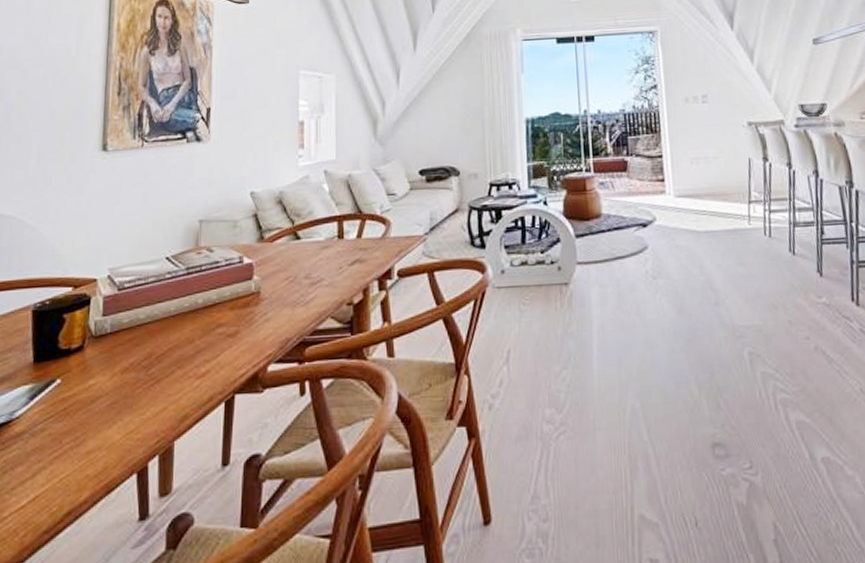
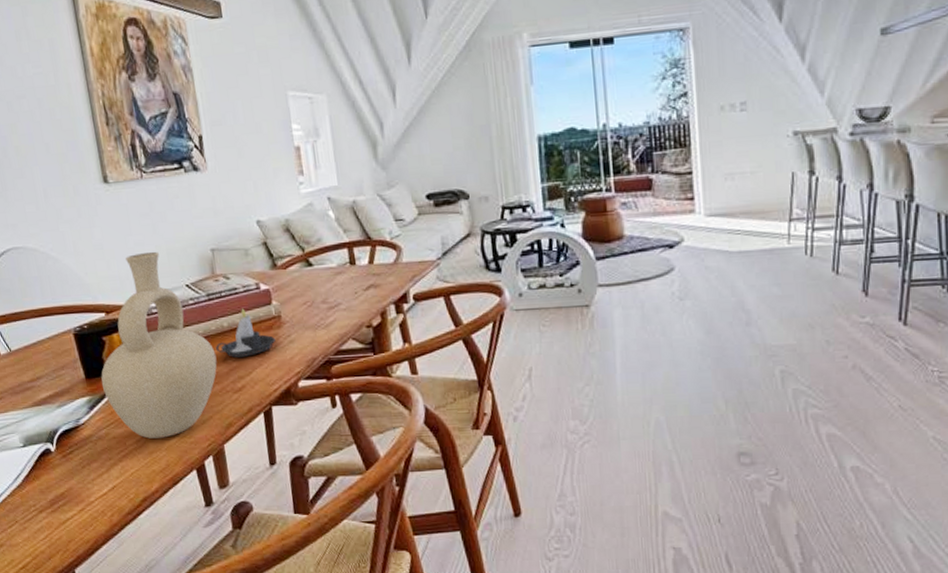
vase: none [50,221,184,435] -> present [101,251,217,439]
candle: none [186,283,251,338] -> present [216,308,276,357]

